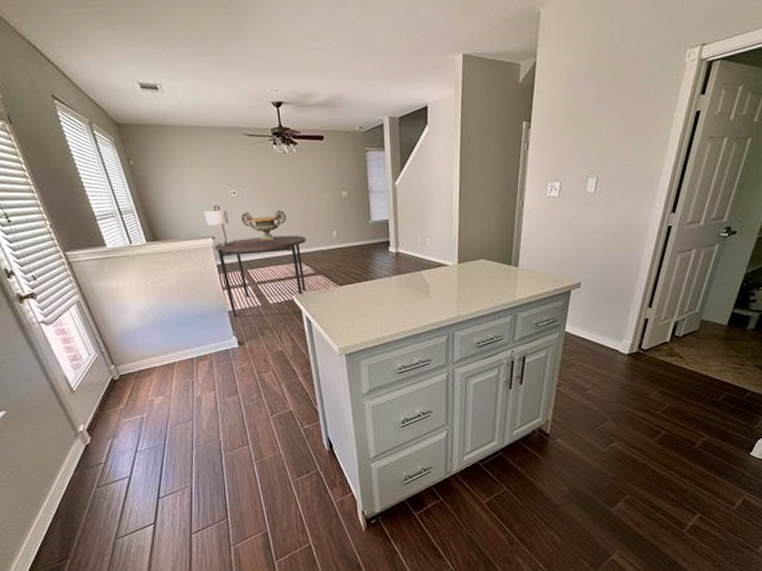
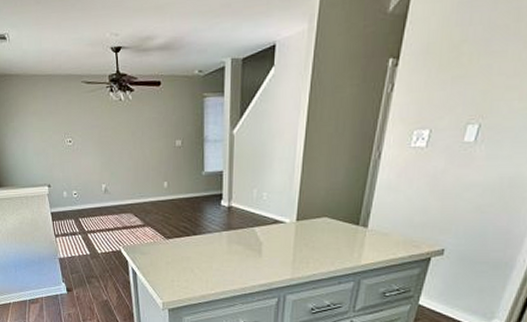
lamp: present [204,205,233,247] -> none [42,154,67,195]
dining table: present [214,235,307,317] -> none [49,185,137,264]
decorative urn: present [241,210,286,241] -> none [75,159,118,191]

